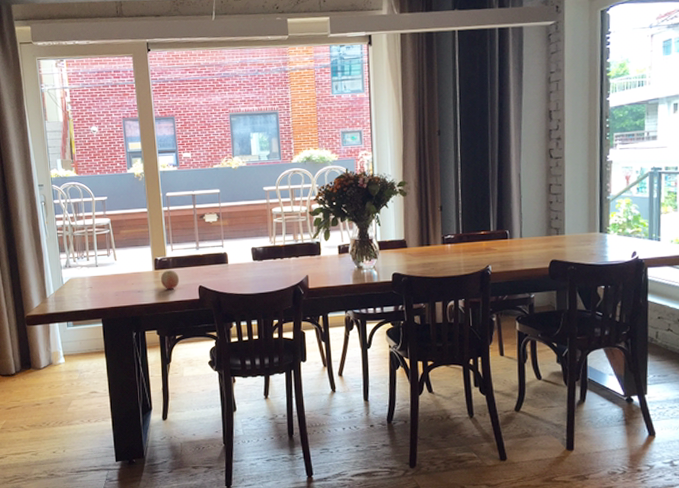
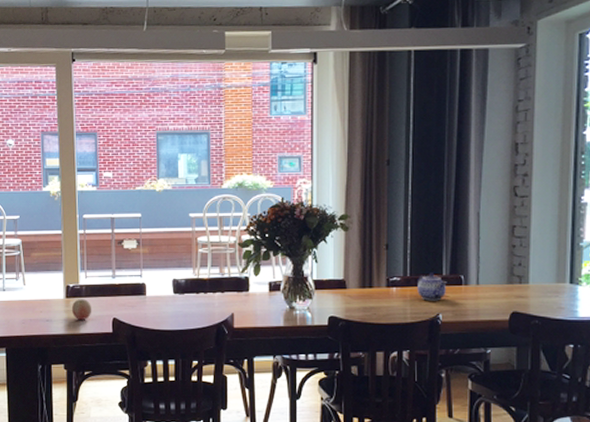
teapot: none [469,229,495,255] -> present [417,272,447,301]

